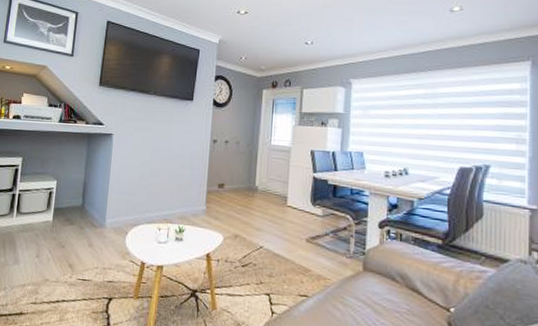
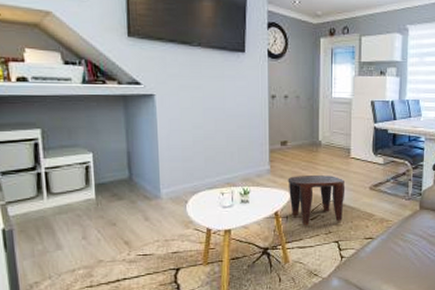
stool: none [222,219,280,273] -> present [288,175,346,226]

